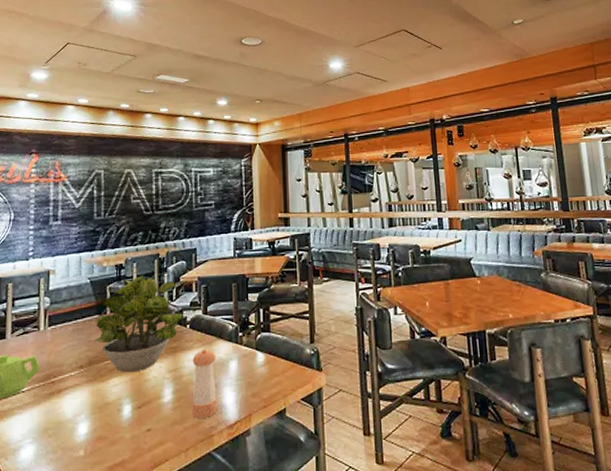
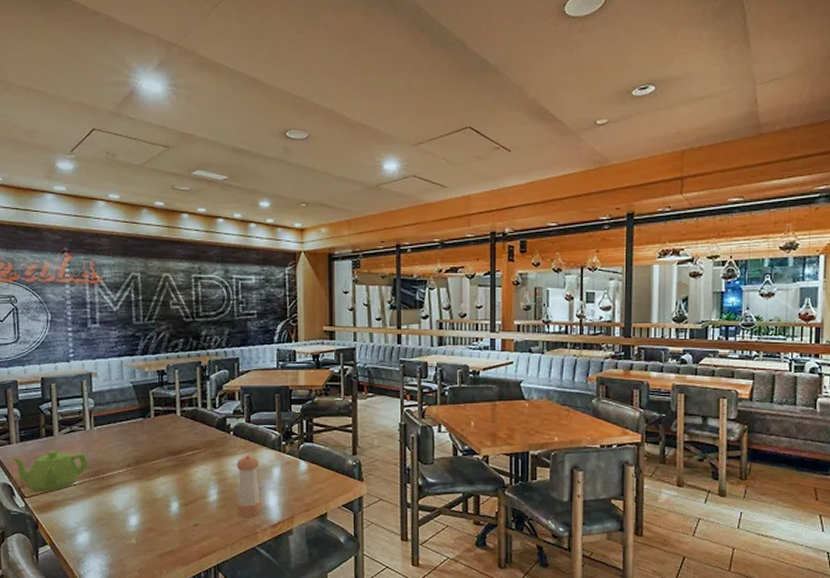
potted plant: present [94,274,183,373] -> none [140,381,227,473]

